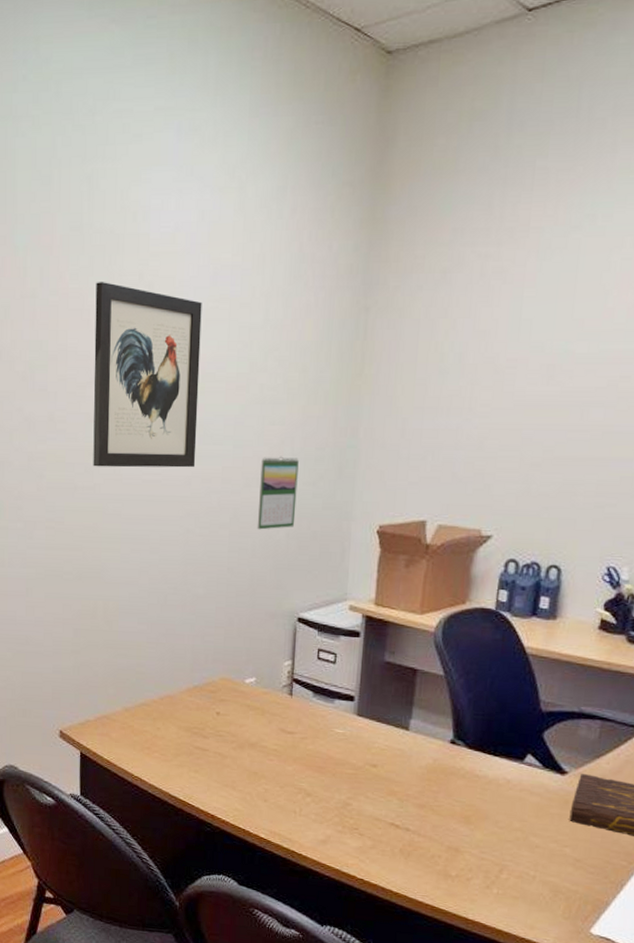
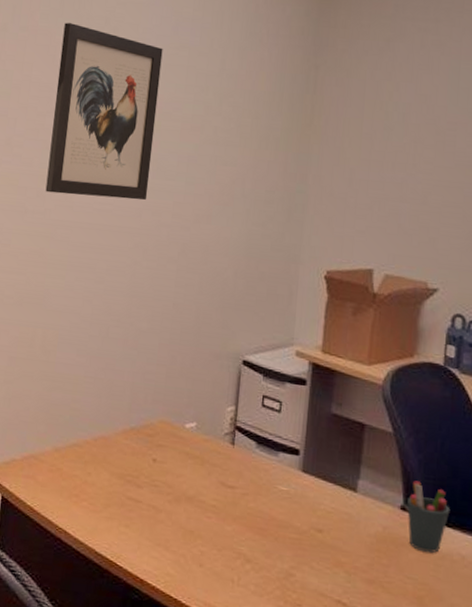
calendar: present [257,456,299,530] -> none [205,195,249,267]
pen holder: none [456,717,498,779] -> present [407,481,451,553]

